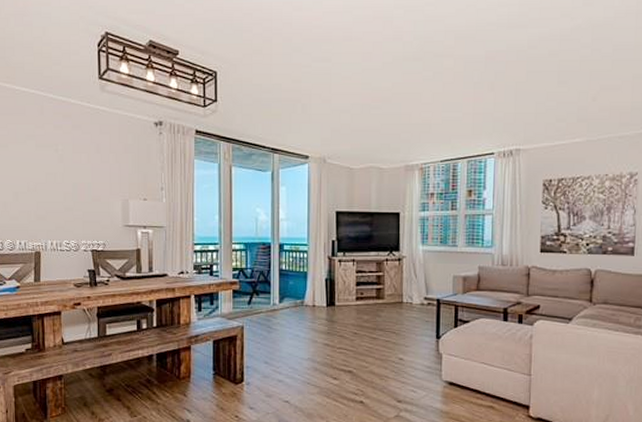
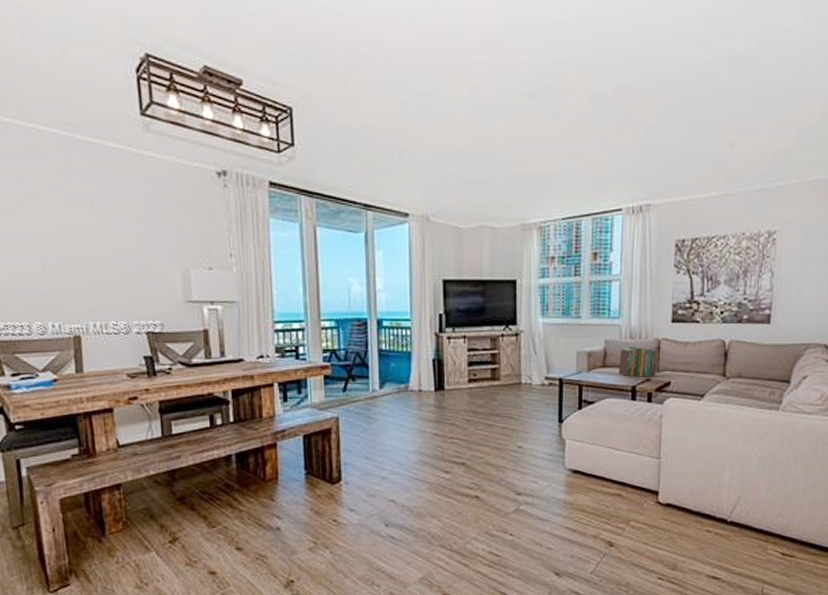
books: none [492,273,528,301] -> present [619,347,658,377]

